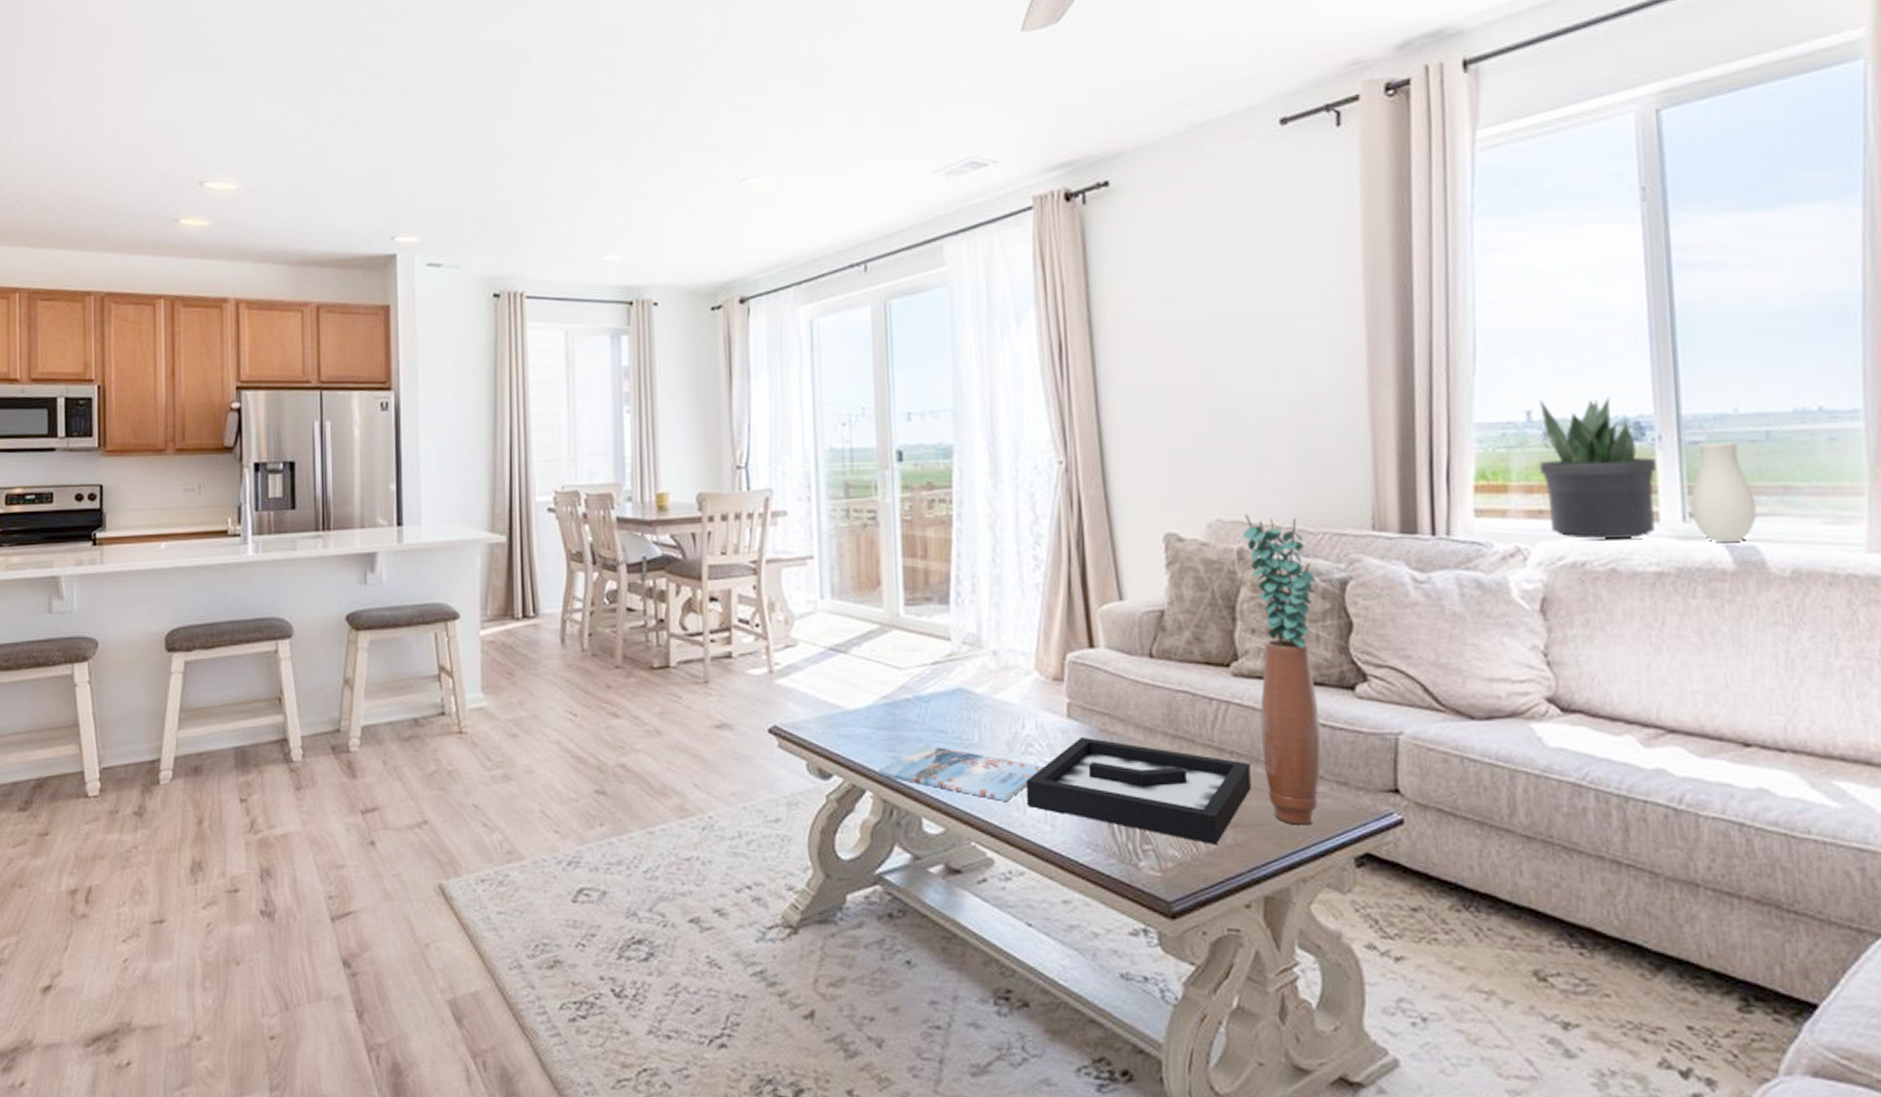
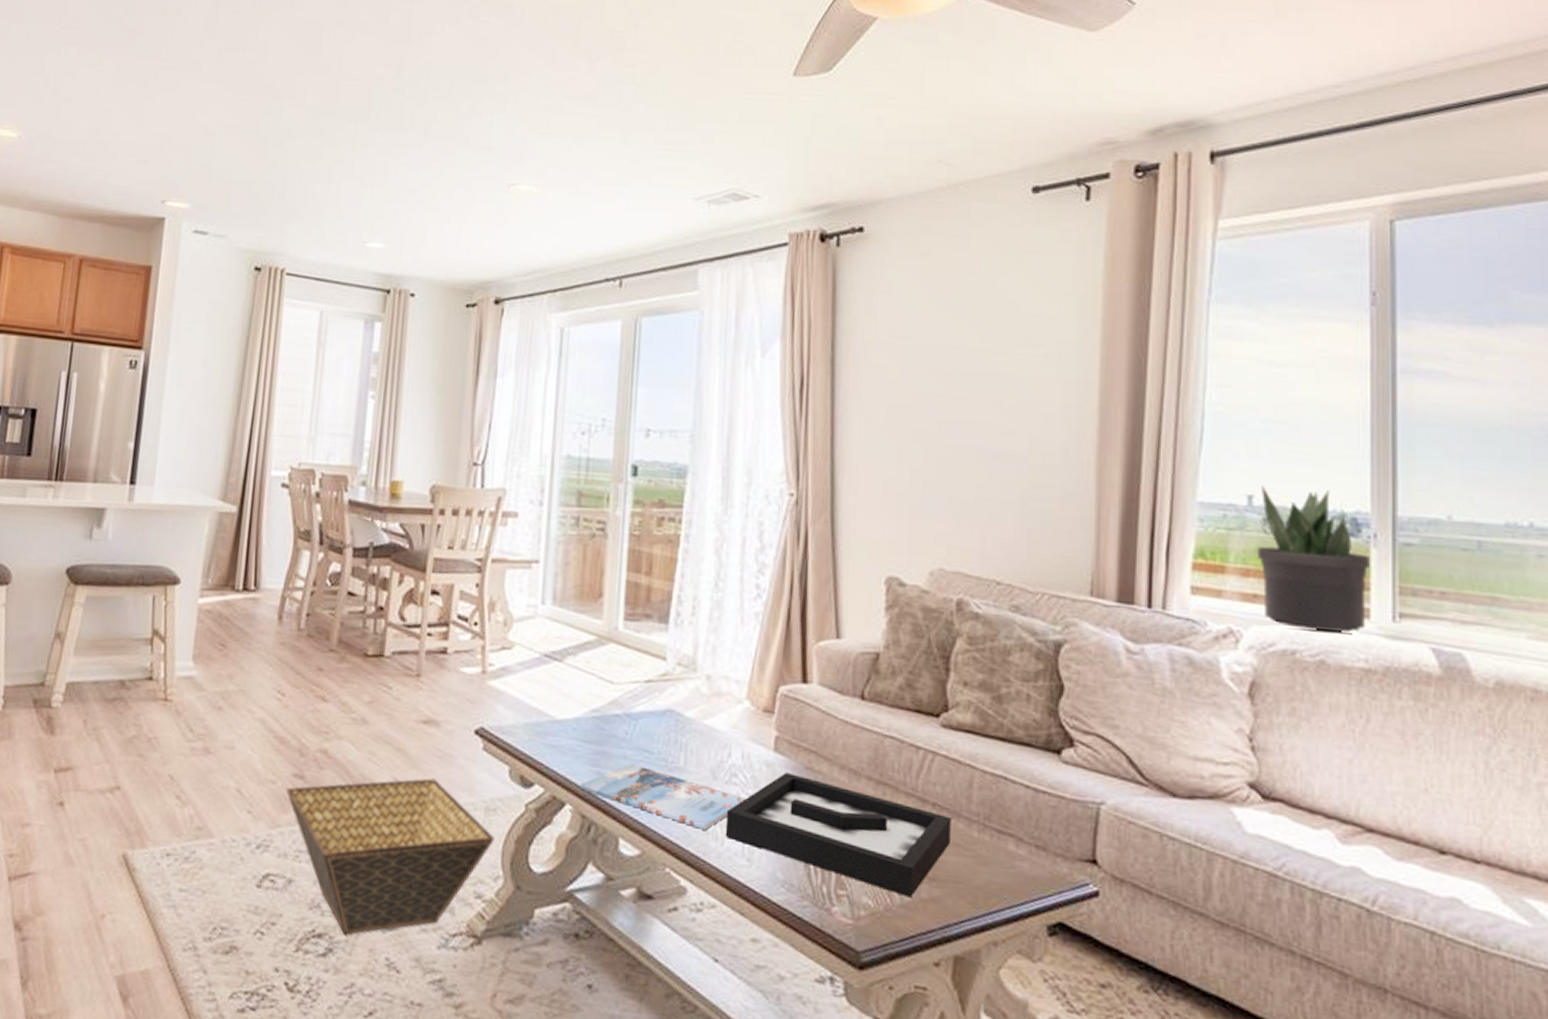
basket: none [589,780,799,939] -> present [285,778,494,935]
vase: present [1243,513,1321,825] -> none [963,565,1032,887]
vase: present [1690,441,1757,543] -> none [1401,545,1465,648]

